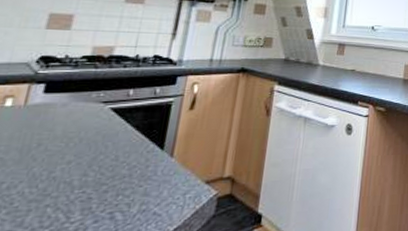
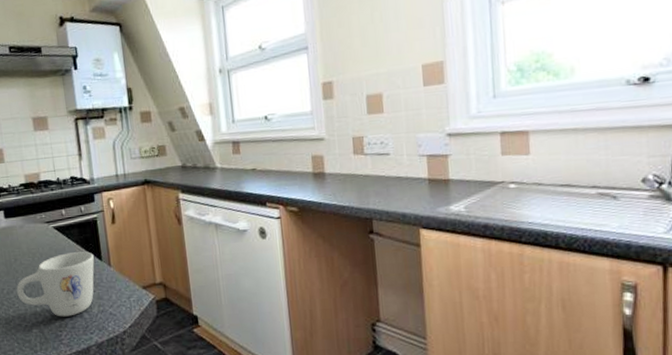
mug: none [22,139,154,219] -> present [16,251,95,317]

